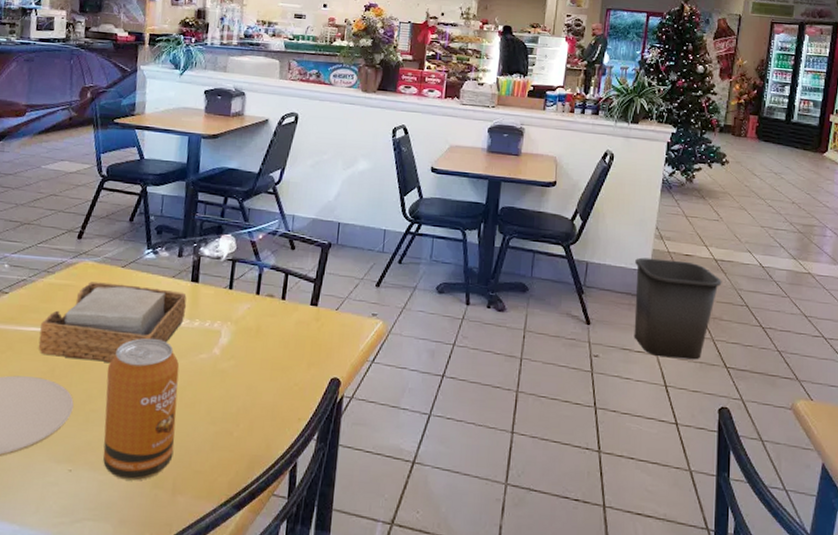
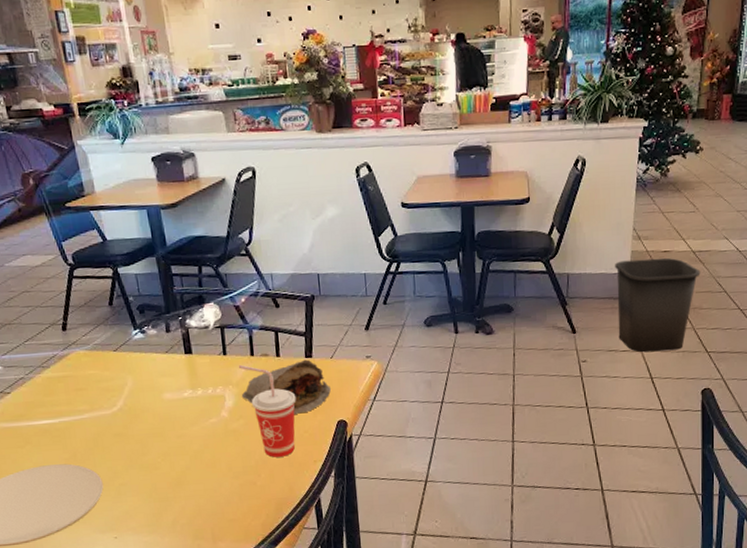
napkin holder: present [38,281,187,364] -> none [51,365,187,443]
soda can: present [103,338,180,481] -> none [125,411,206,538]
sandwich: none [237,307,330,364] -> present [241,359,331,414]
beverage cup: none [241,301,293,408] -> present [238,364,296,457]

